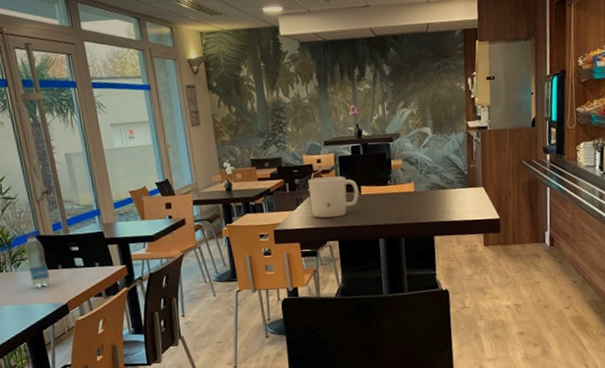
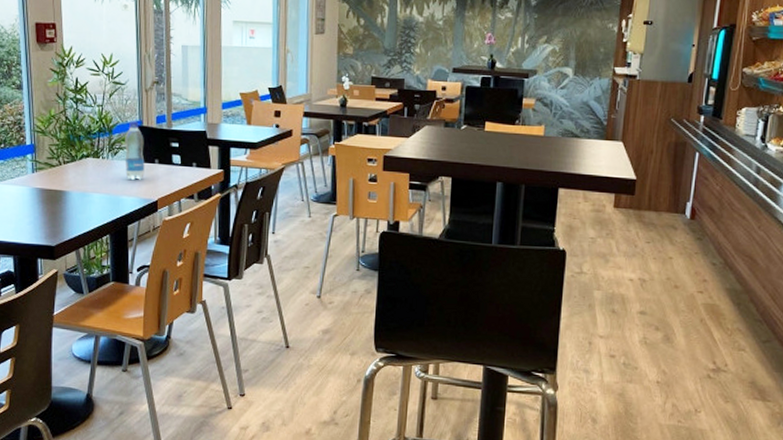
mug: present [308,176,359,218] -> none [427,105,483,152]

